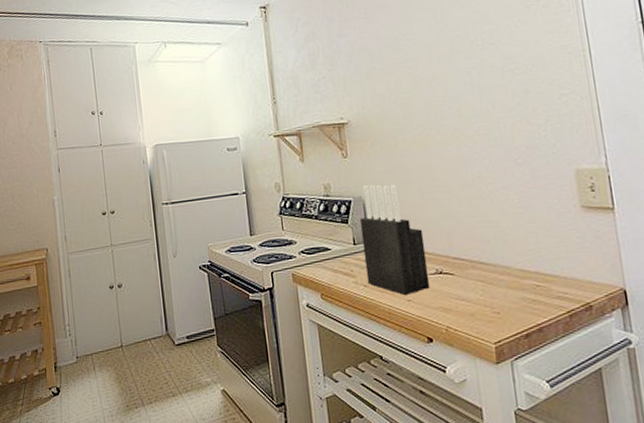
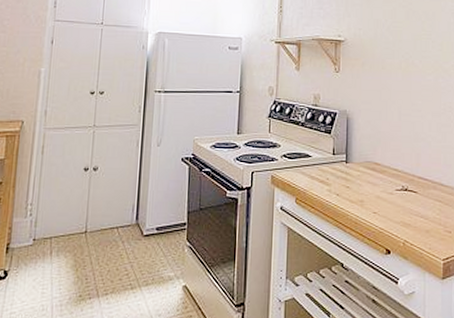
knife block: present [359,184,431,296] -> none [340,100,396,208]

